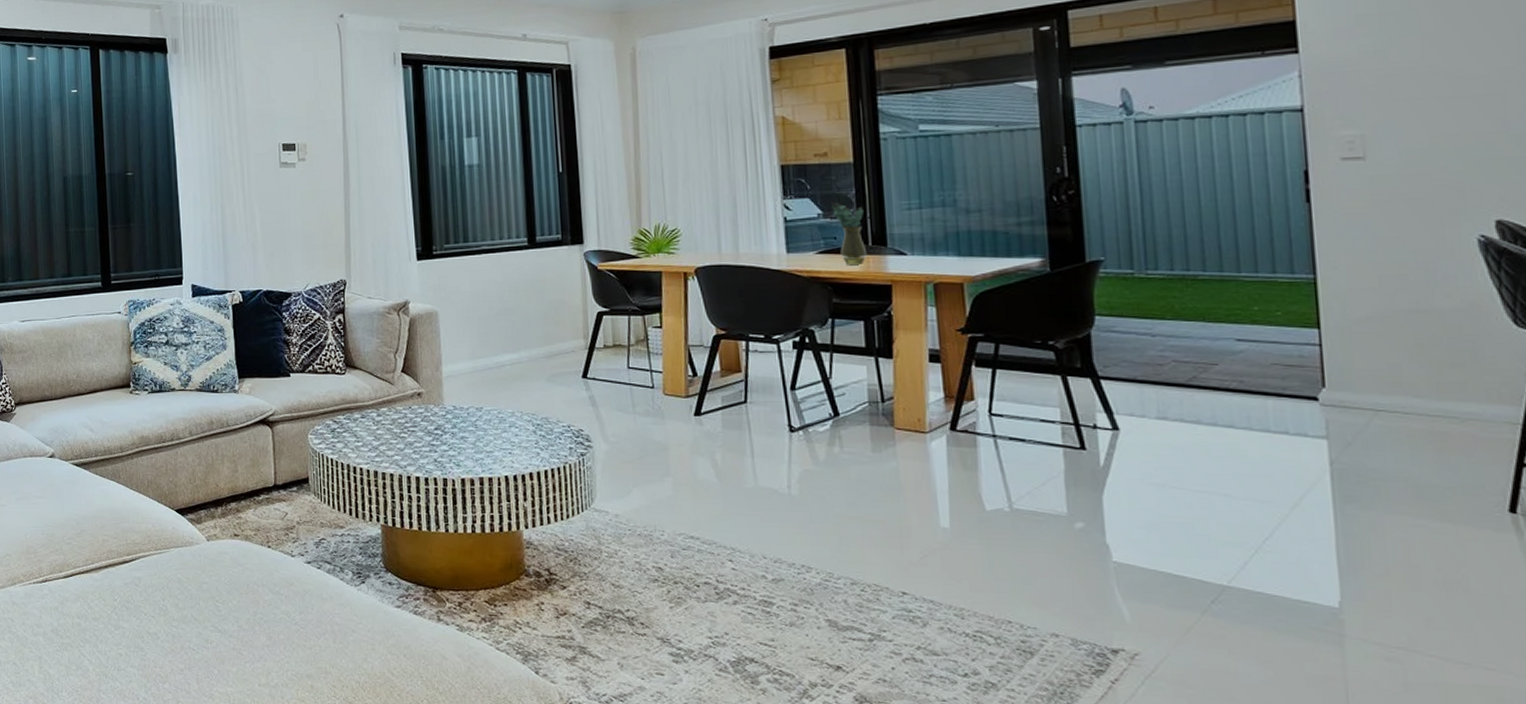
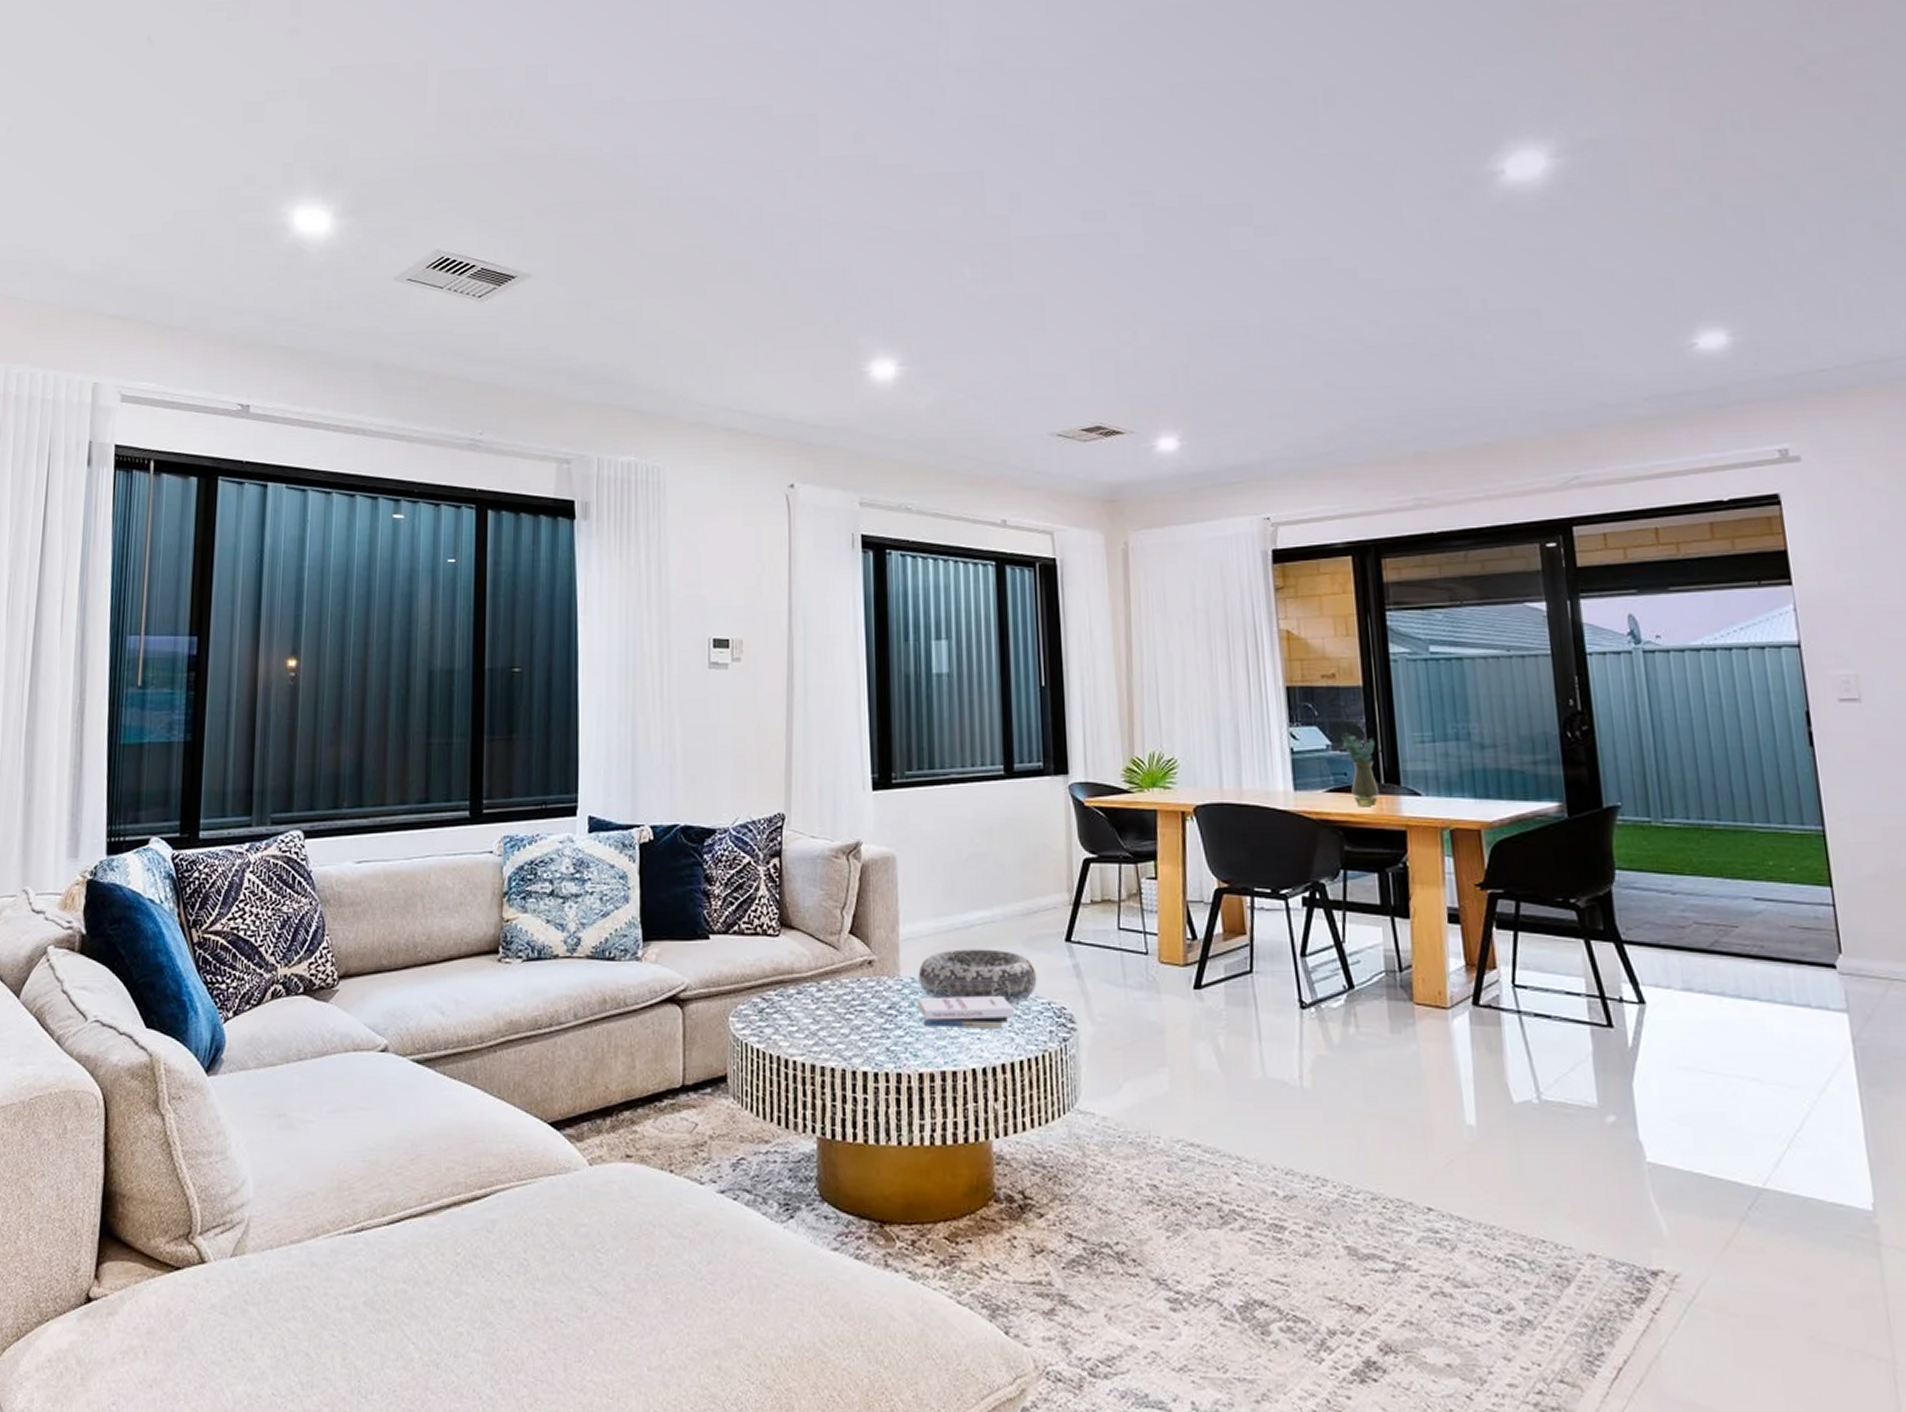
decorative bowl: none [458,384,559,427] -> present [918,949,1037,1005]
books: none [458,419,539,446] -> present [917,995,1014,1029]

